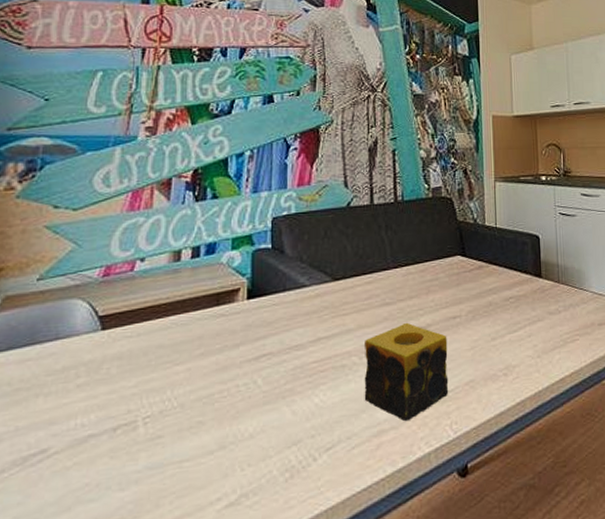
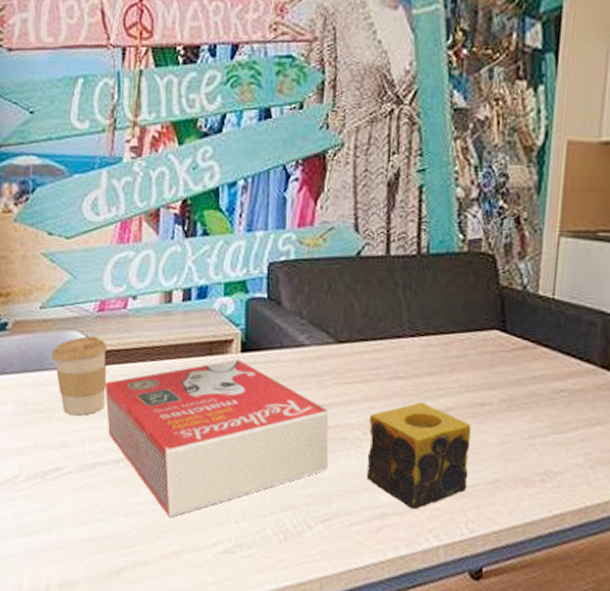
coffee cup: none [45,302,111,388] -> present [51,336,108,416]
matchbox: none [105,306,329,480] -> present [106,359,329,517]

